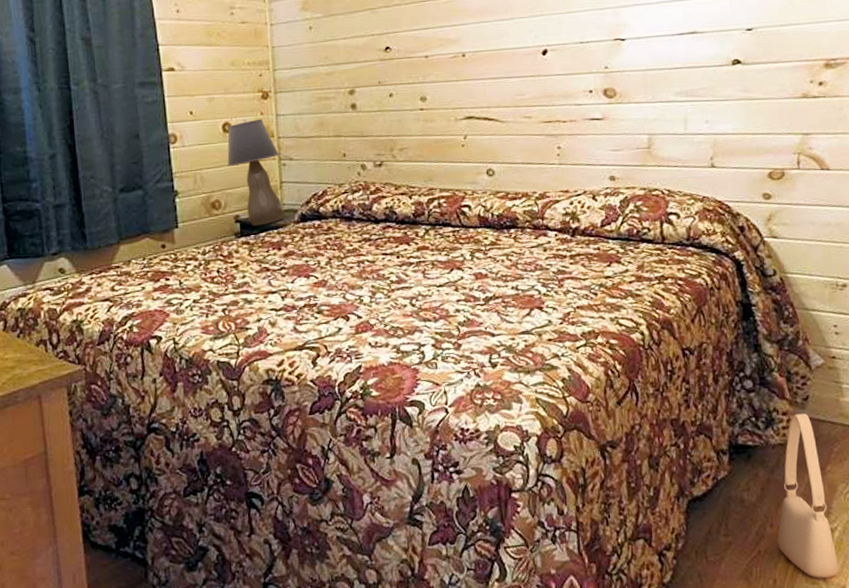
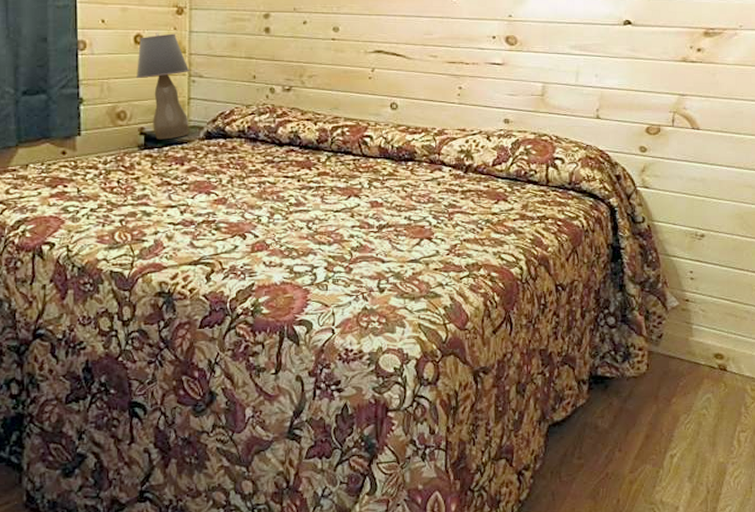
shoulder bag: present [777,413,839,579] -> none [623,350,674,500]

